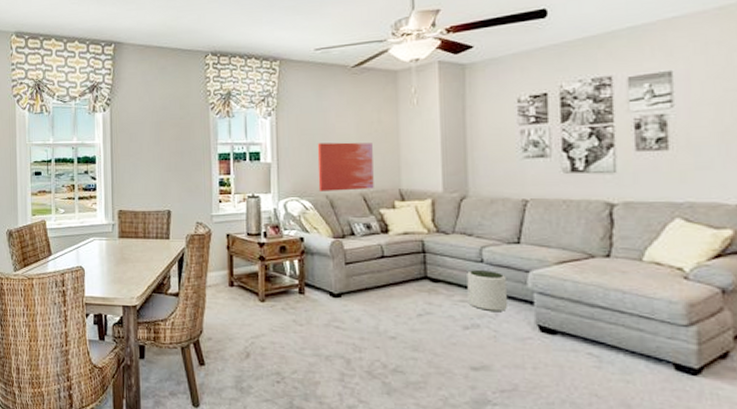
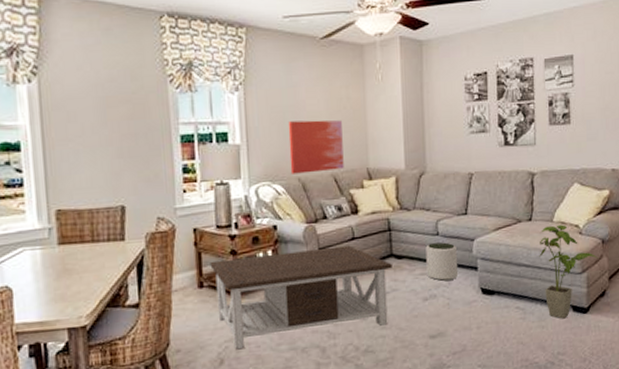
coffee table: none [240,263,427,348] -> present [210,245,392,350]
house plant: none [621,265,715,377] -> present [539,224,598,319]

